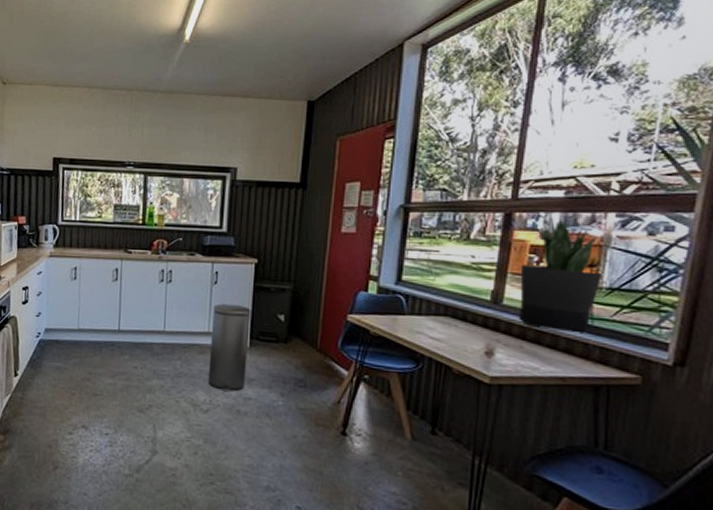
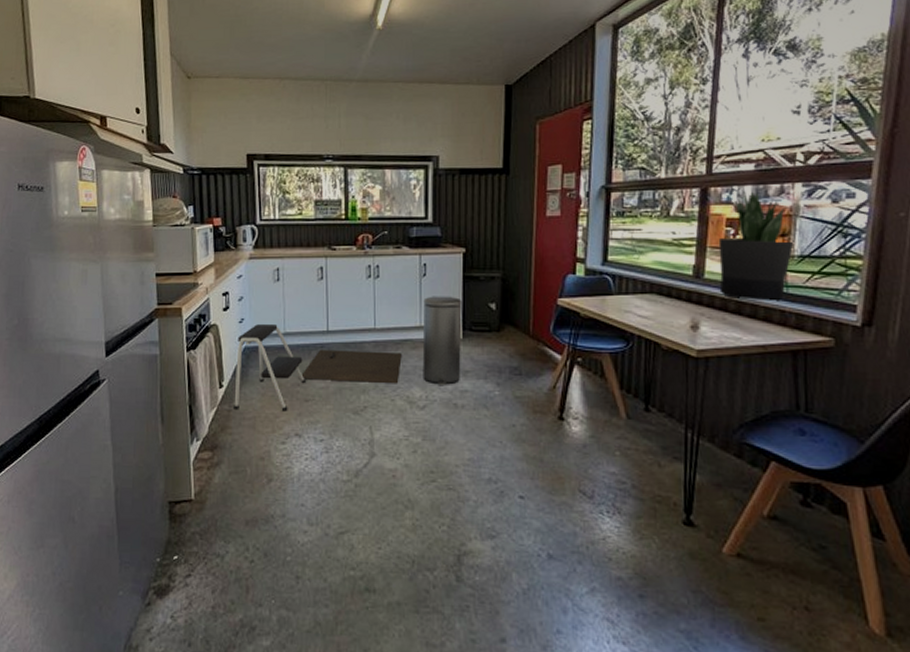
step stool: none [26,319,96,404] -> present [234,324,307,412]
floor mat: none [91,347,189,386] -> present [301,349,402,384]

